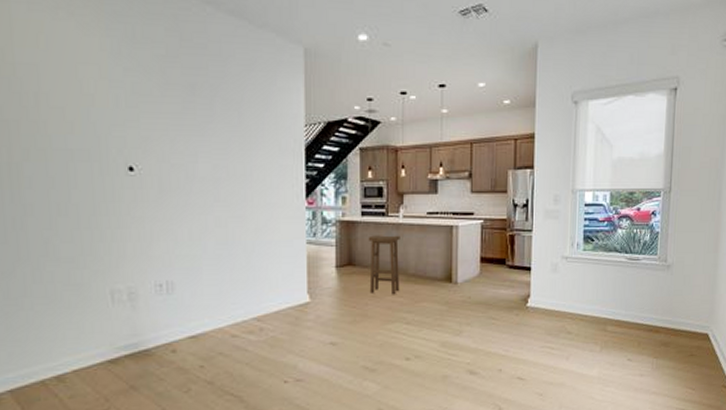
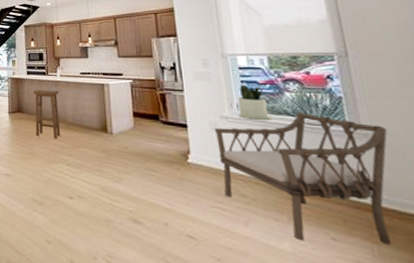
armchair: none [554,249,683,366] -> present [214,112,392,246]
planter: none [576,222,603,259] -> present [237,84,271,121]

